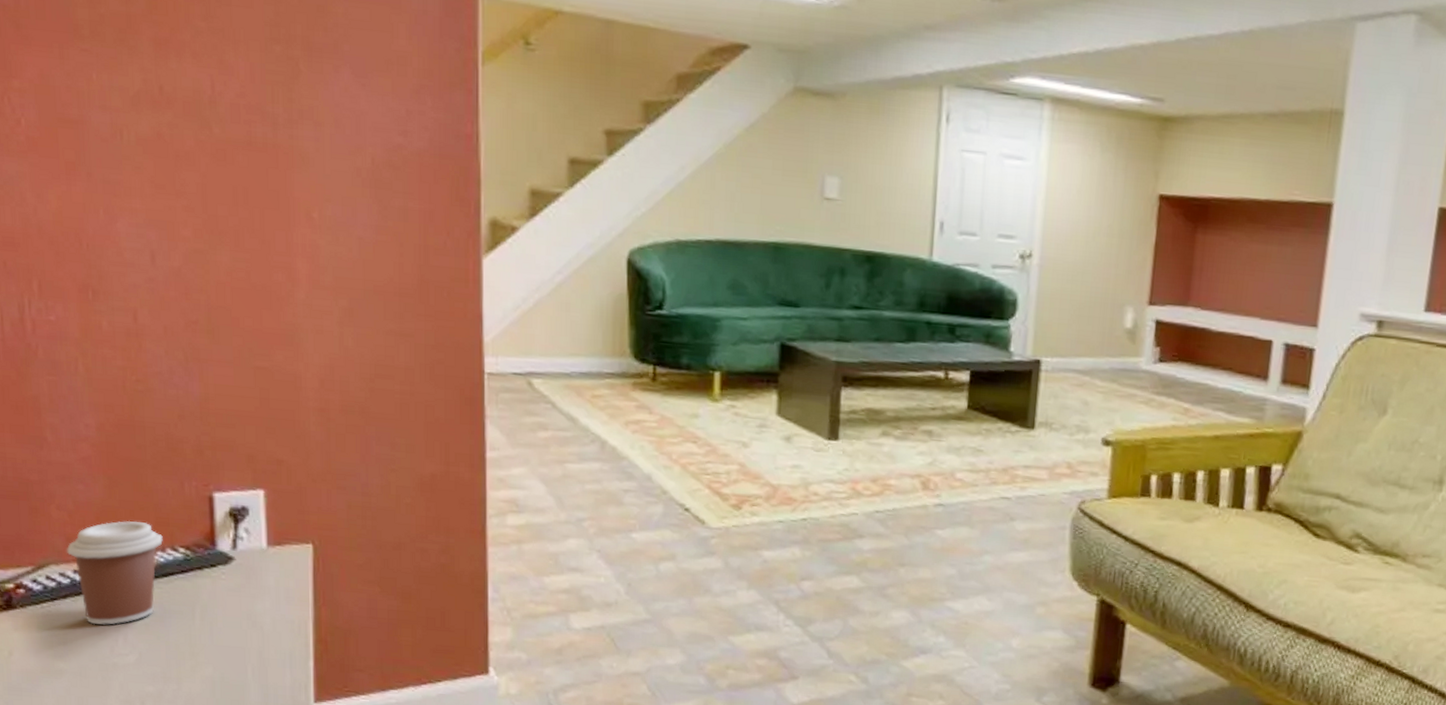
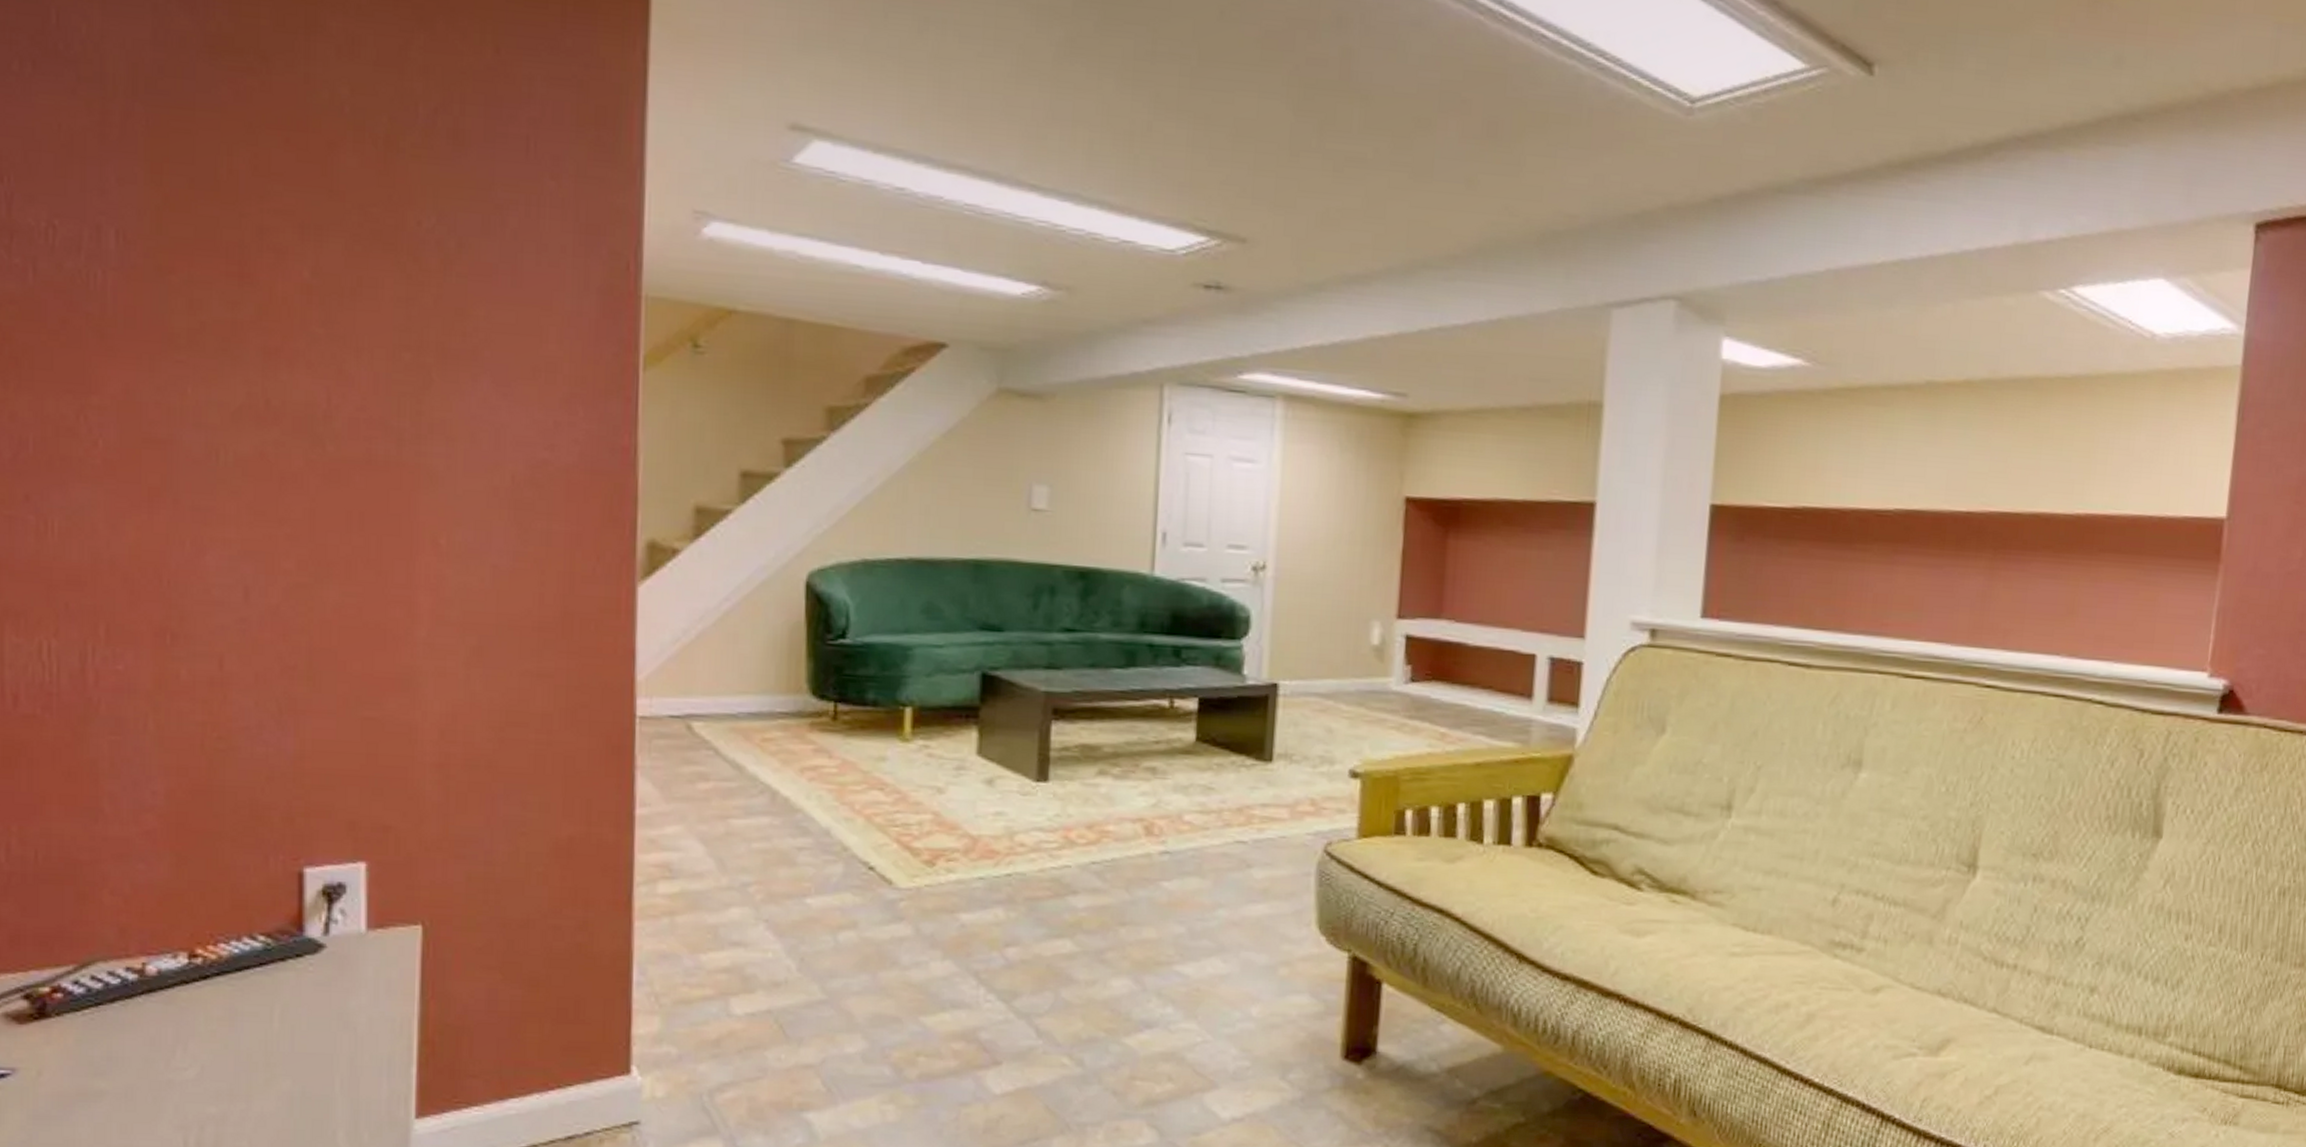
coffee cup: present [66,520,163,625] -> none [118,904,239,1034]

